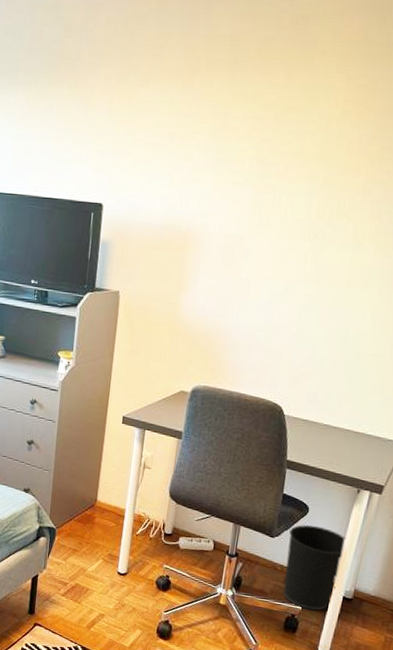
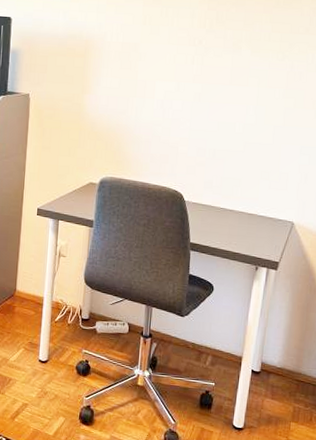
wastebasket: present [282,525,347,611] -> none [196,302,250,386]

